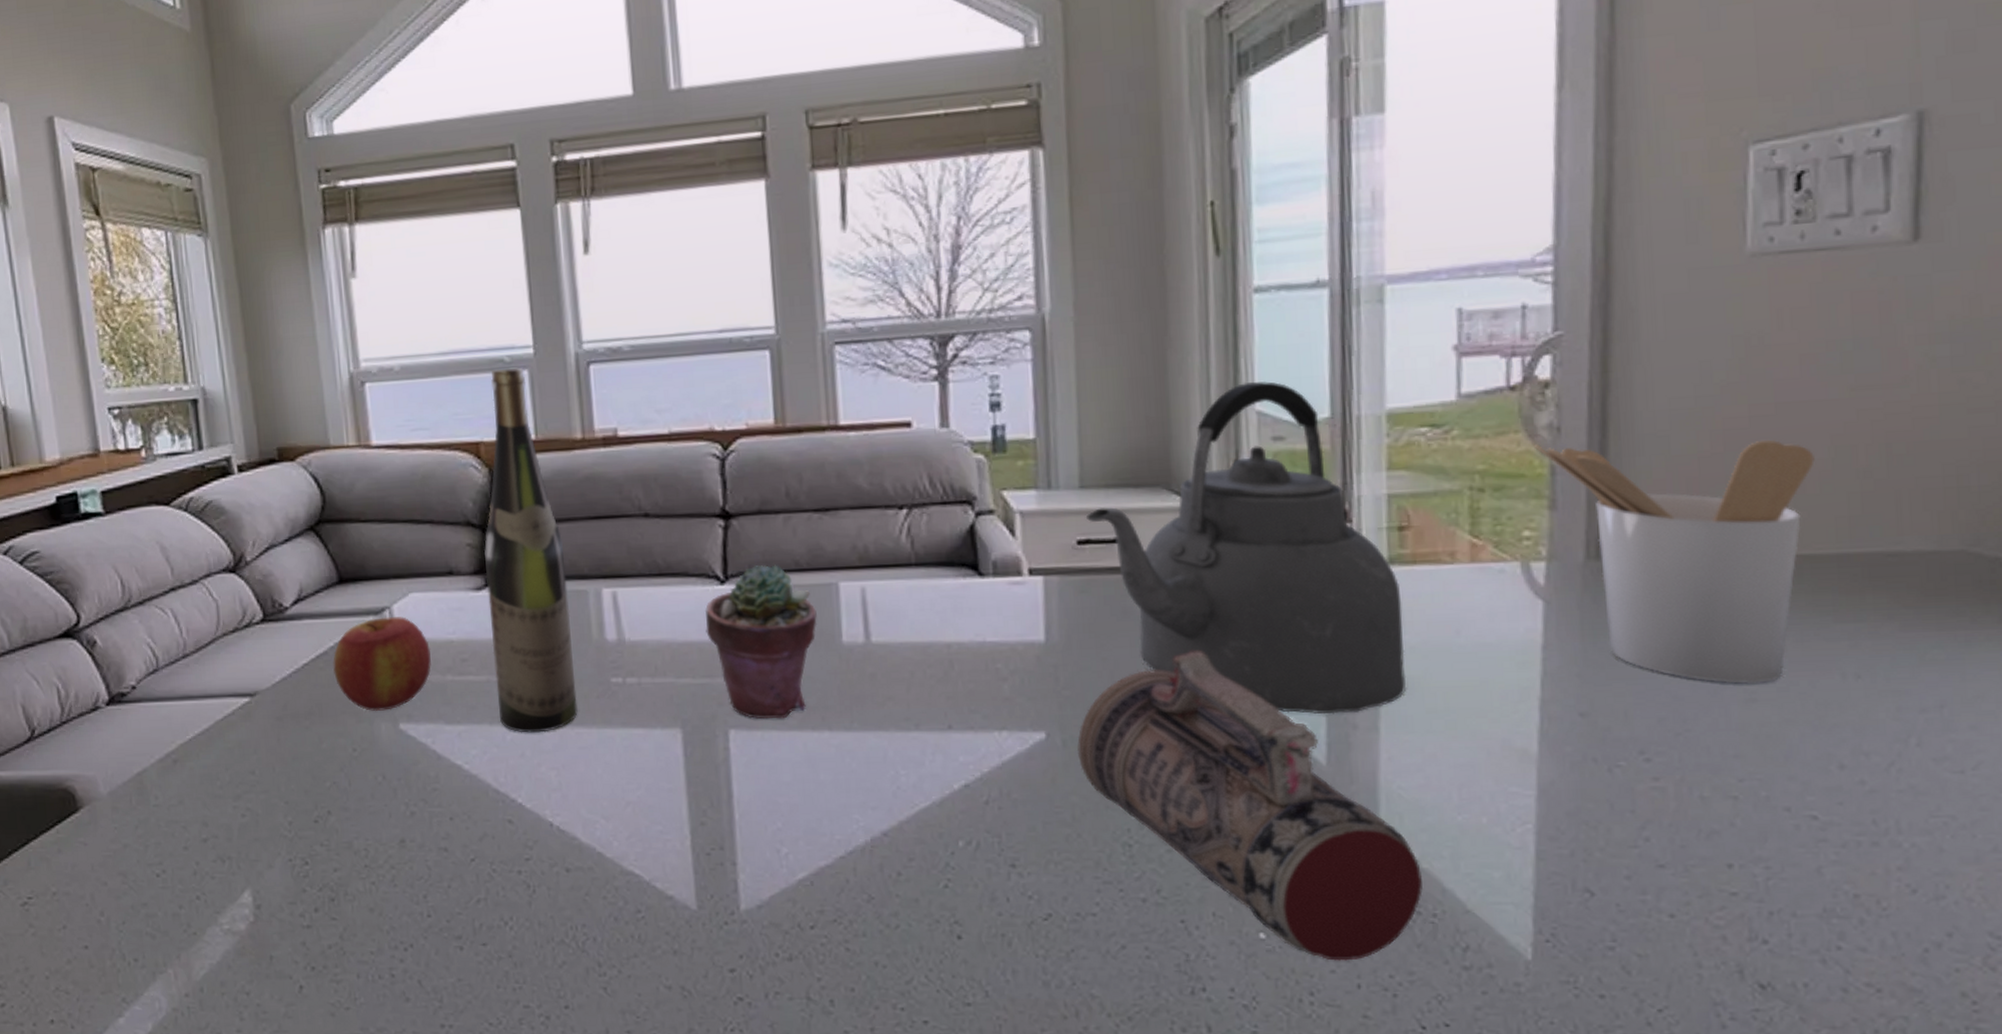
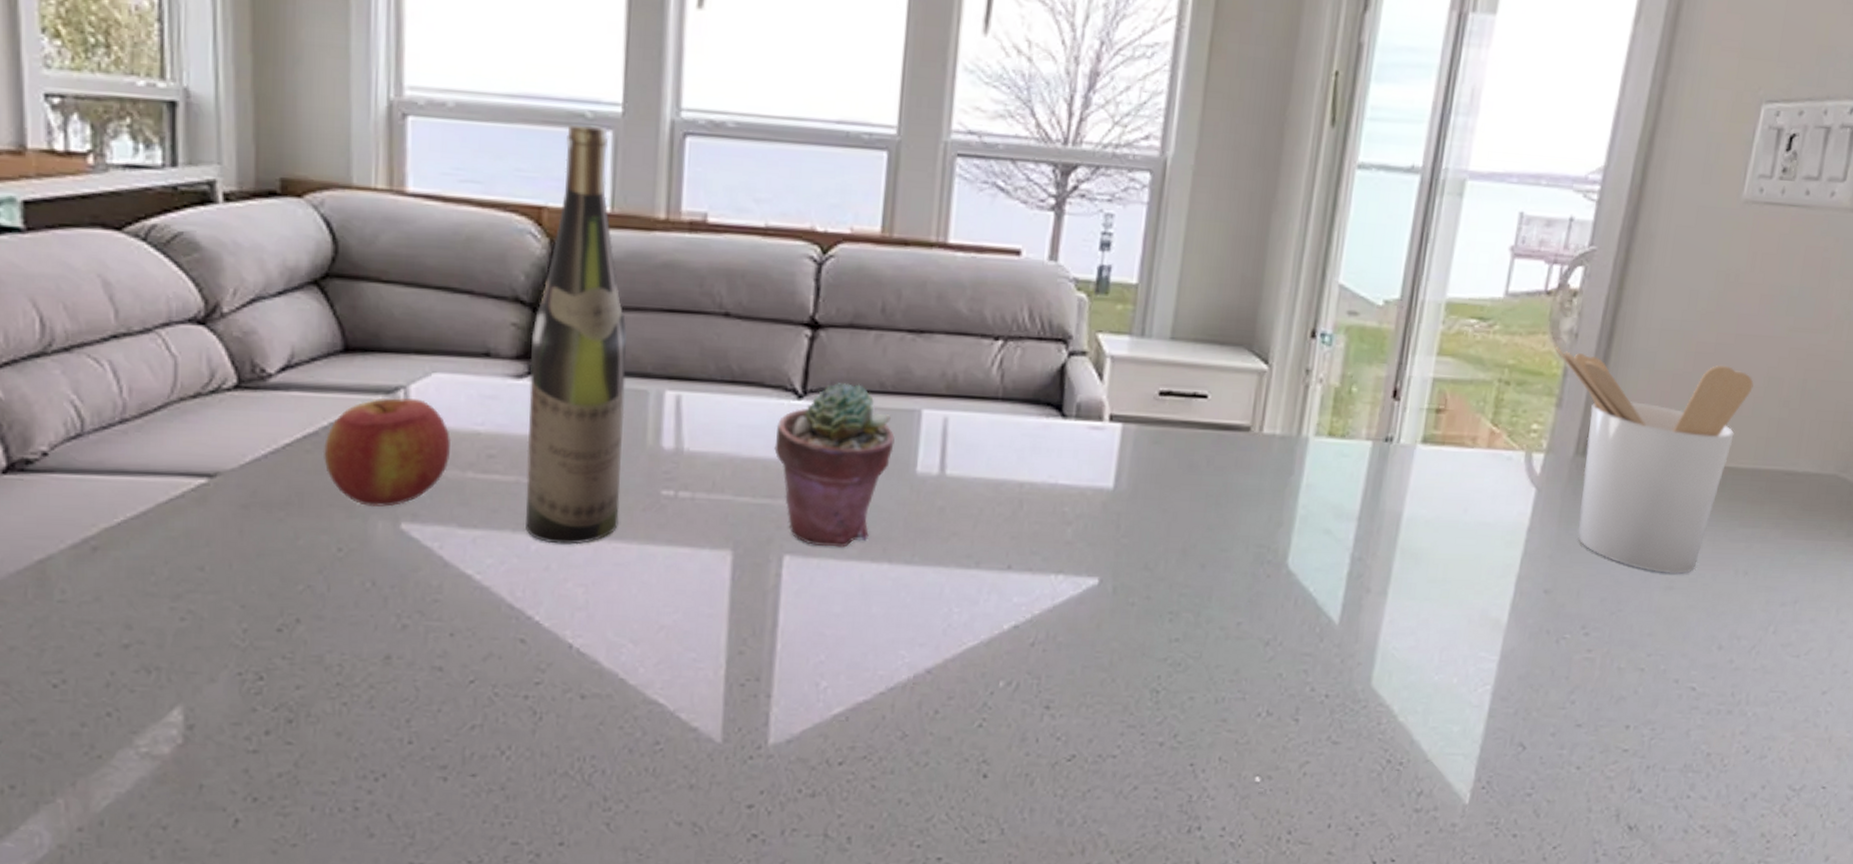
beer mug: present [1077,651,1423,961] -> none [1125,509,1398,803]
kettle: present [1085,381,1407,714] -> none [1171,254,1428,578]

